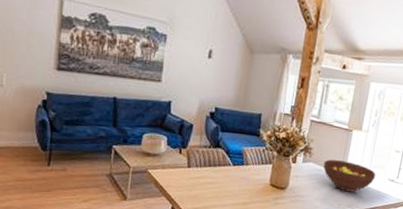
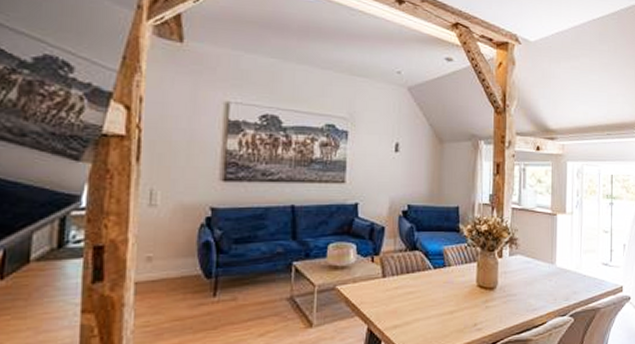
fruit bowl: present [323,159,376,192] -> none [531,249,588,283]

